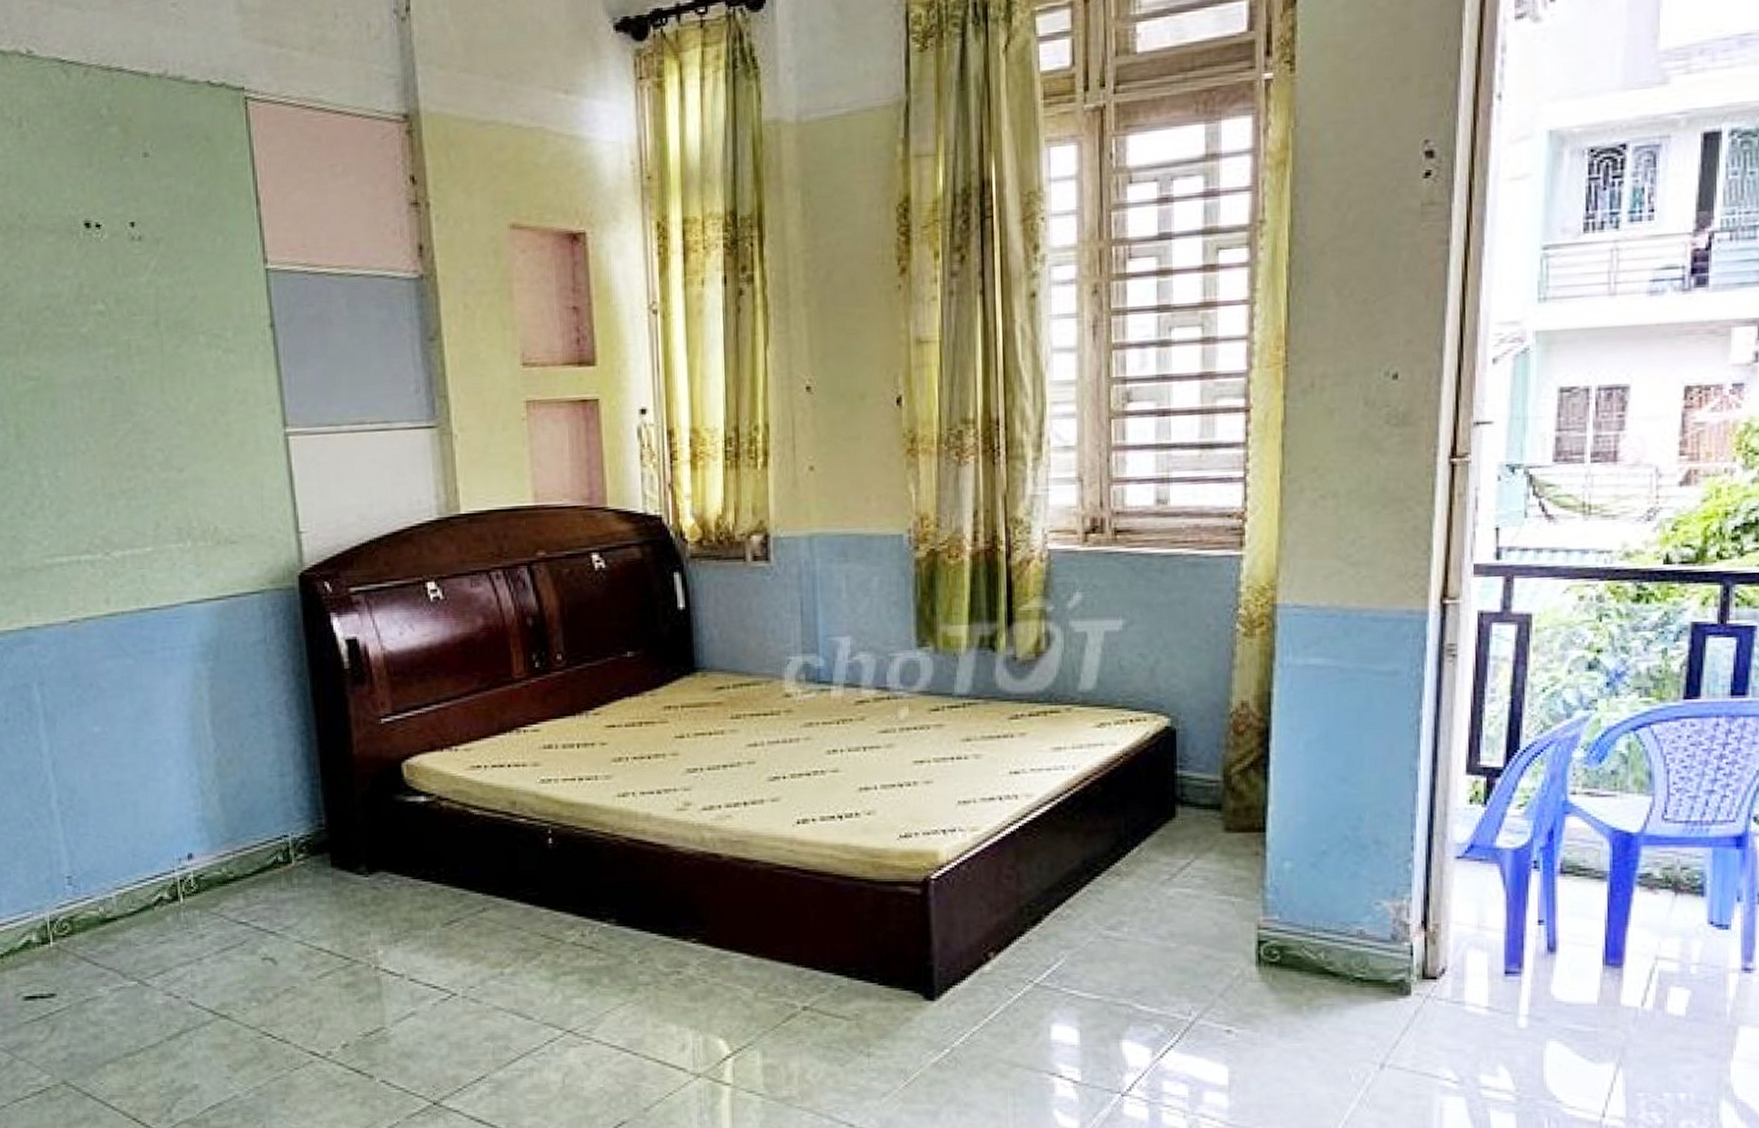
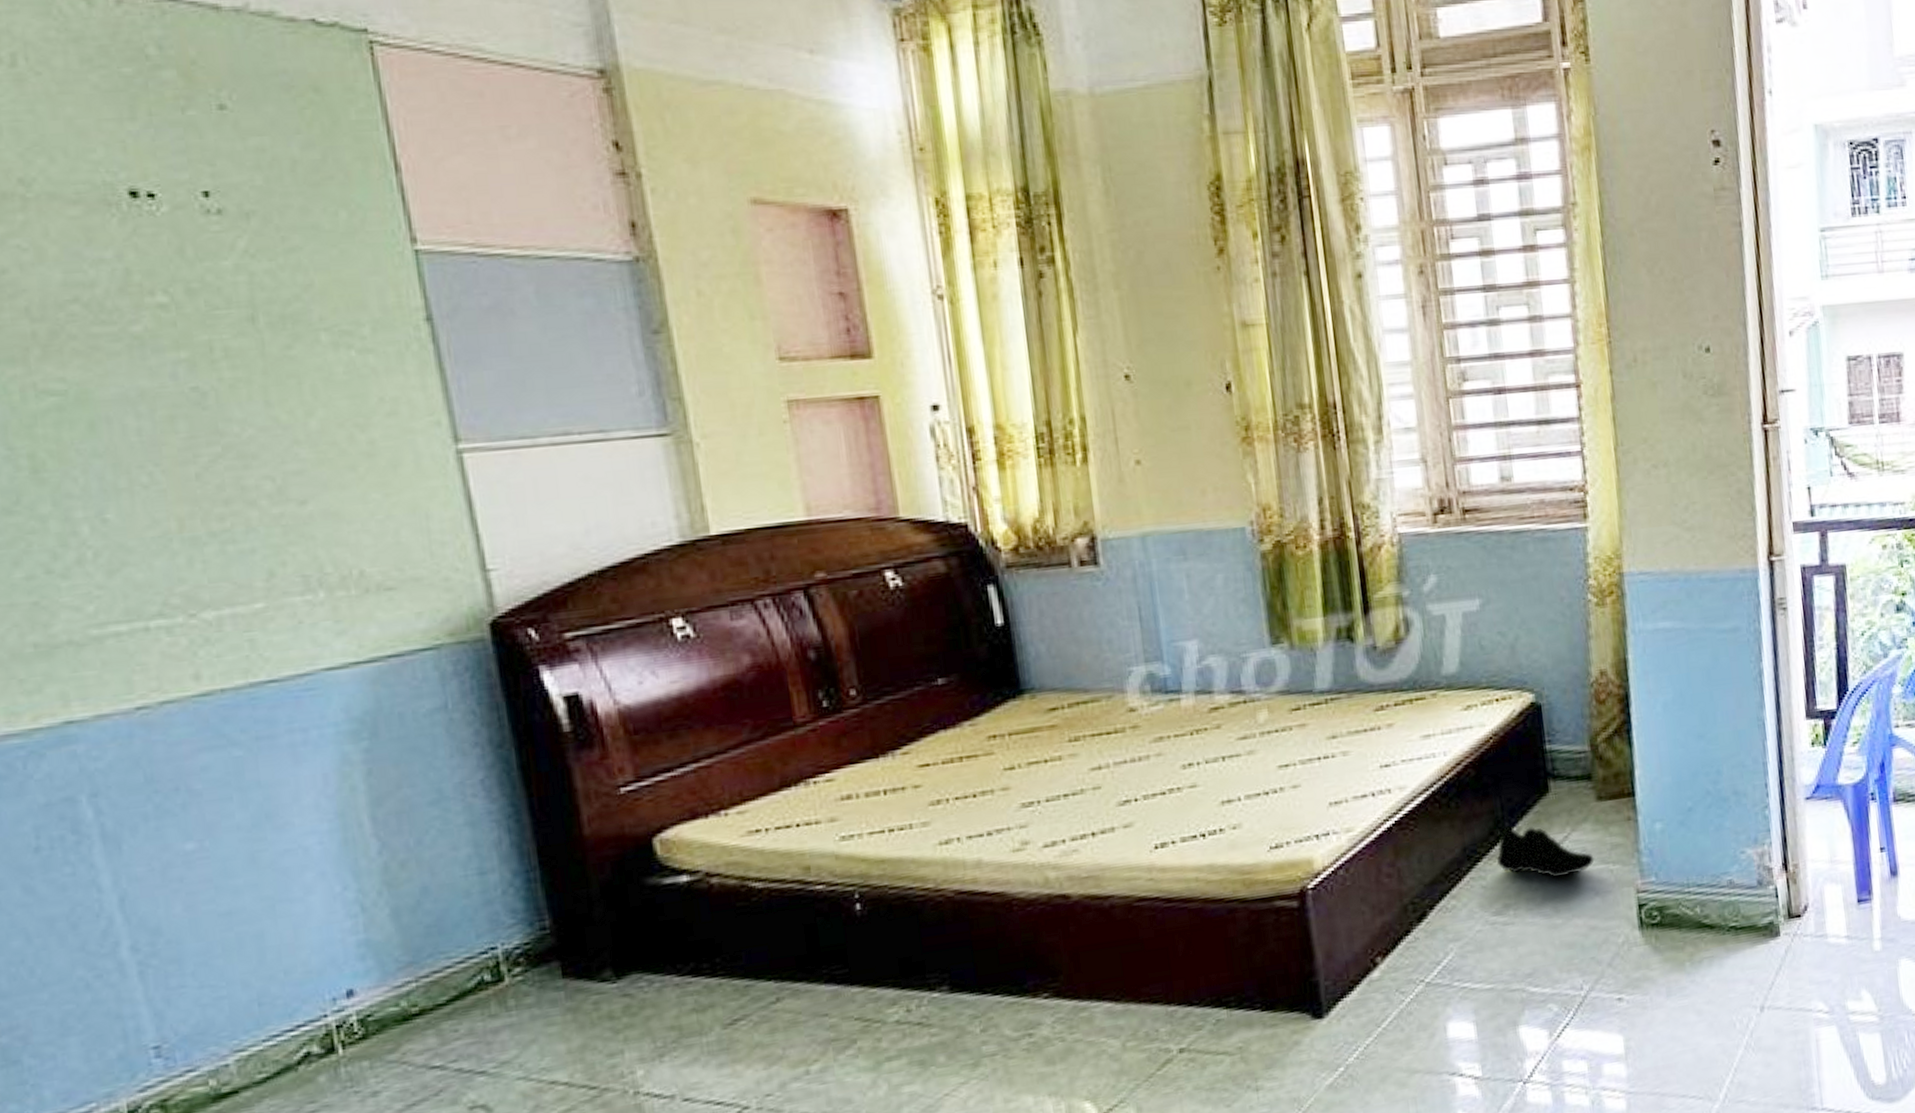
shoe: none [1115,844,1216,901] -> present [1496,826,1595,877]

